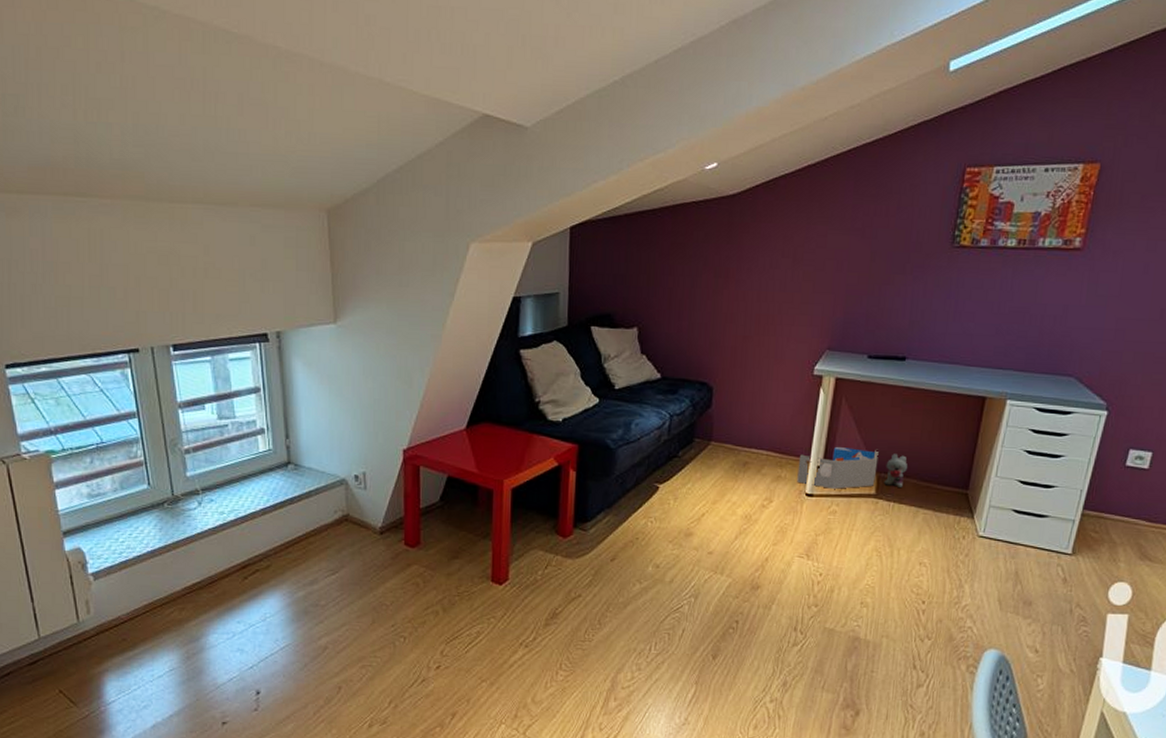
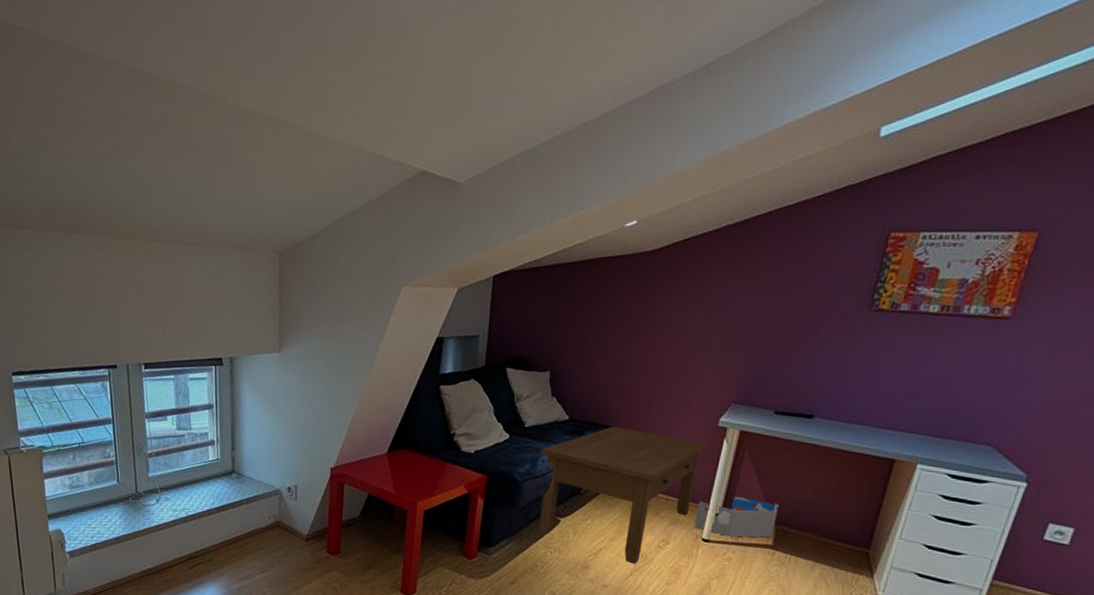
coffee table: none [633,382,803,527] -> present [538,426,707,564]
plush toy: present [884,453,907,489] -> none [782,508,808,542]

